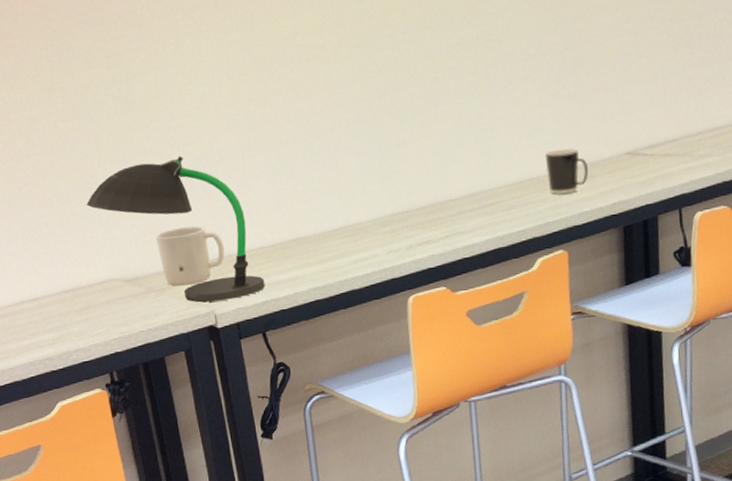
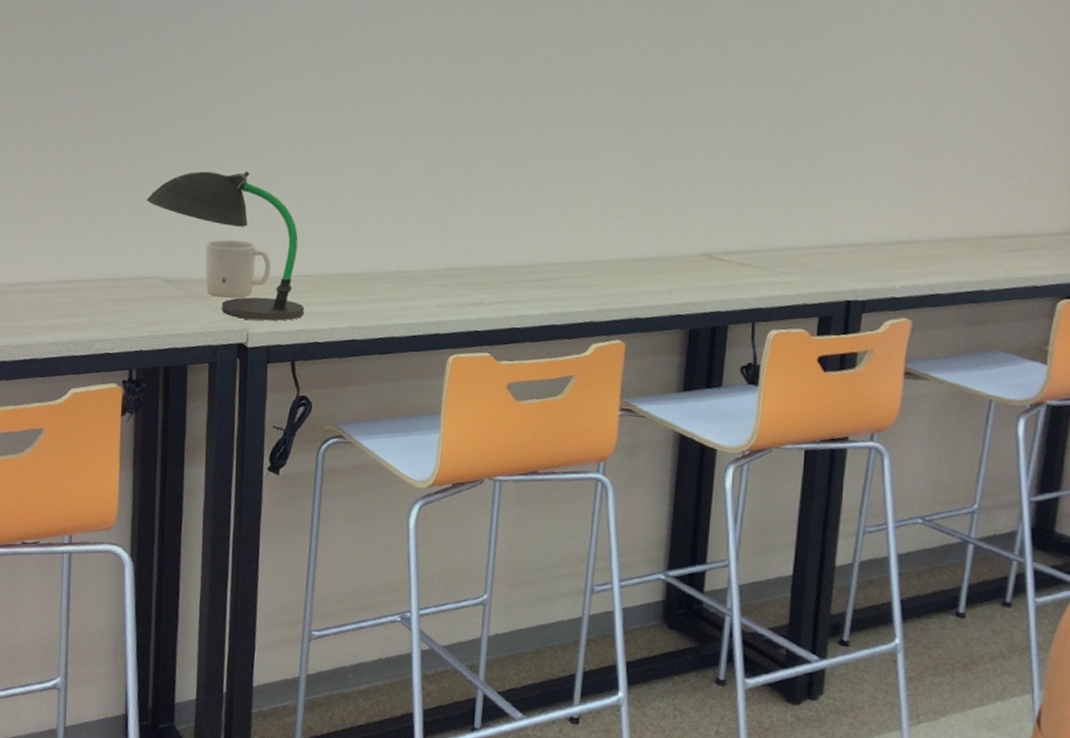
mug: present [544,148,588,194] -> none [614,237,659,283]

